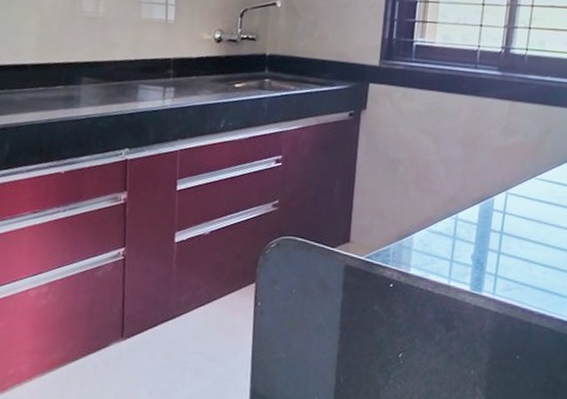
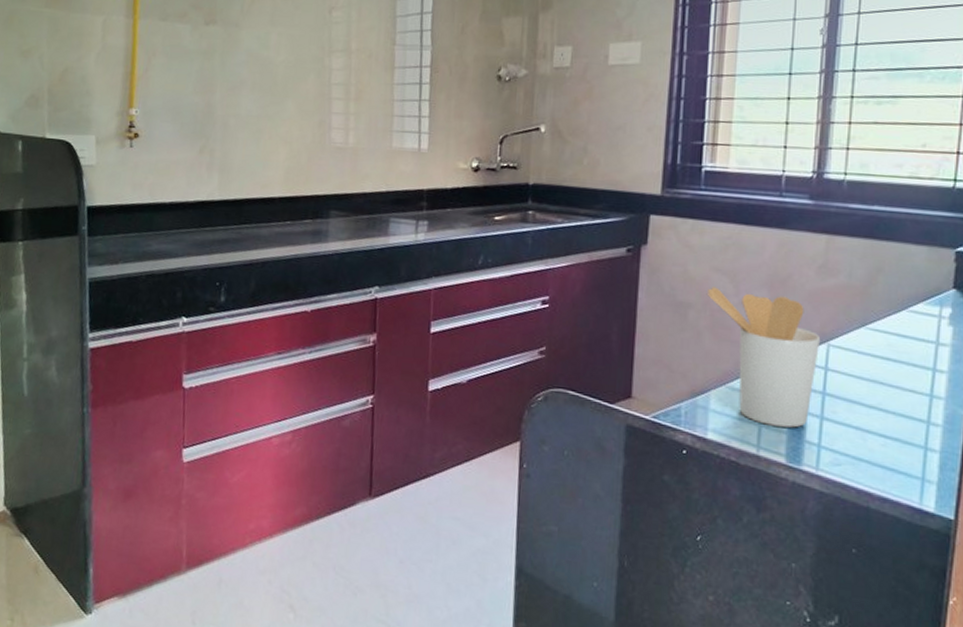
utensil holder: none [413,146,502,262] -> present [706,287,821,428]

